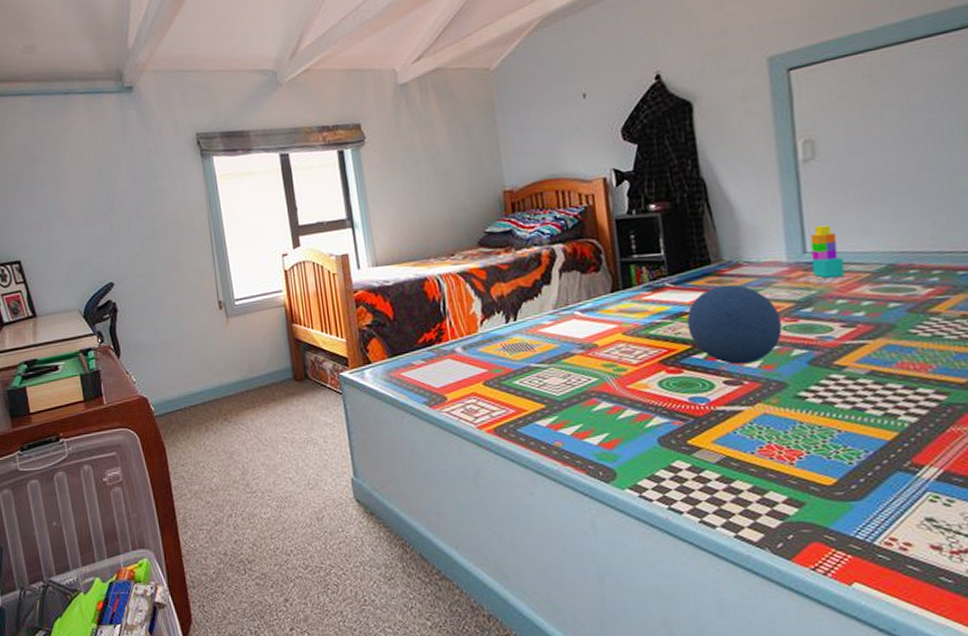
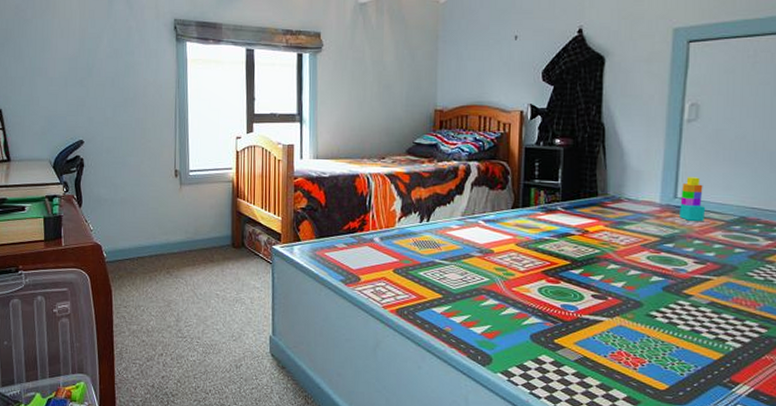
ball: present [687,284,782,365] -> none [570,215,648,283]

